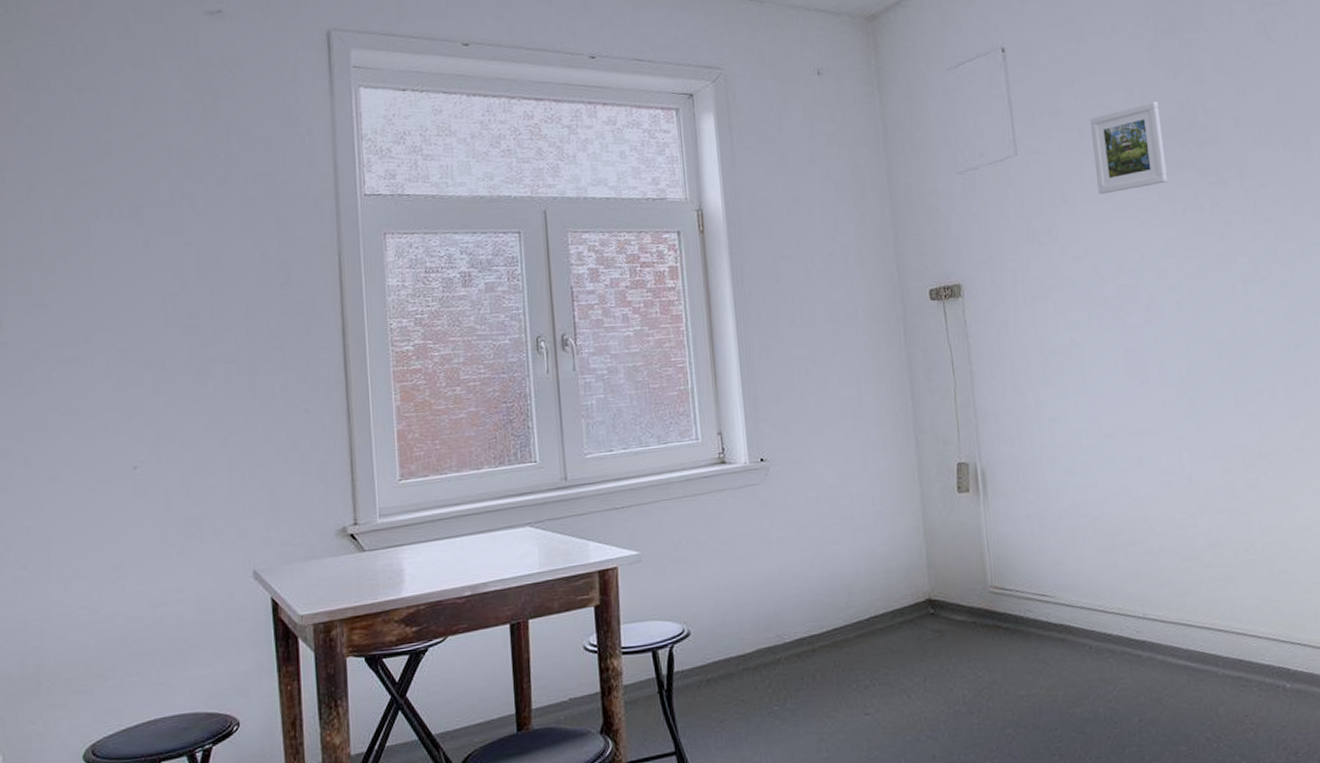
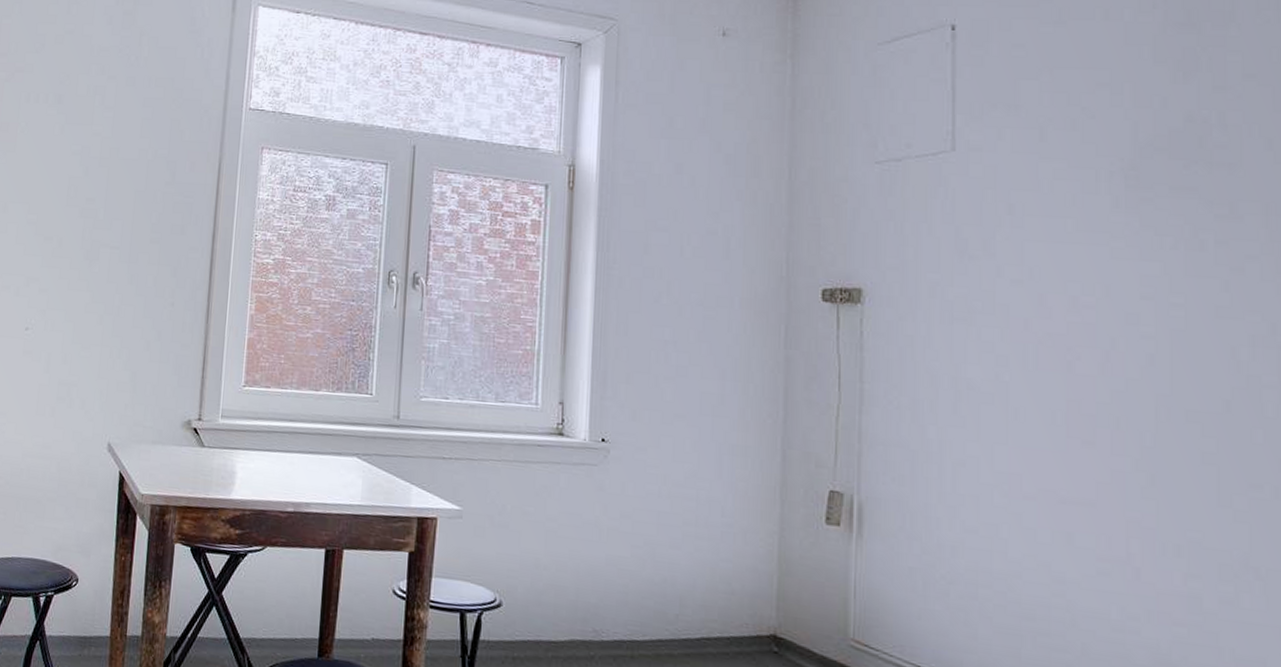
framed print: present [1090,101,1168,195] -> none [1058,107,1158,211]

